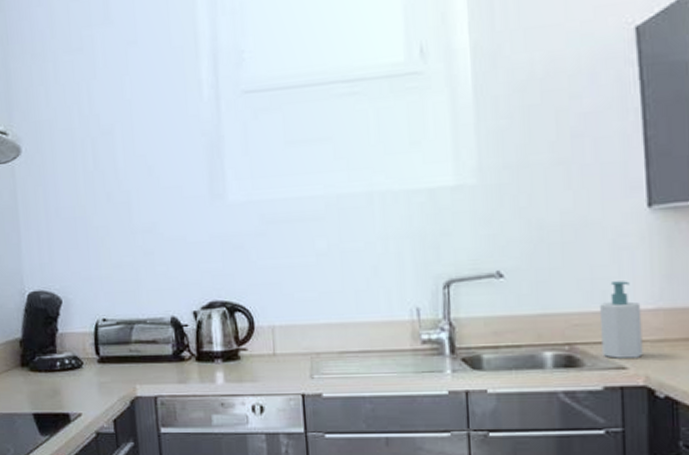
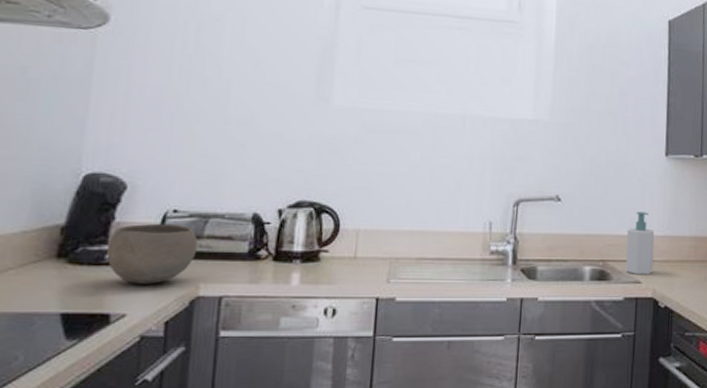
bowl: none [56,331,129,387] -> present [106,223,198,284]

